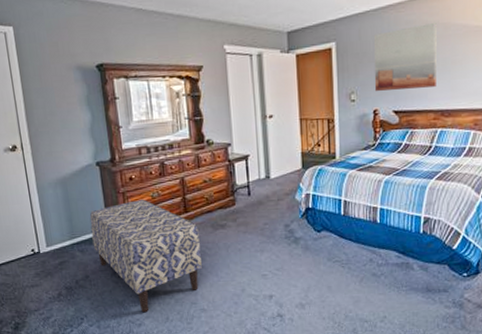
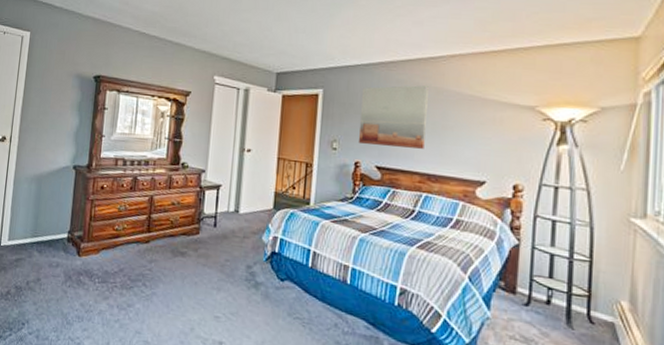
bench: present [89,199,202,313] -> none [51,209,158,332]

